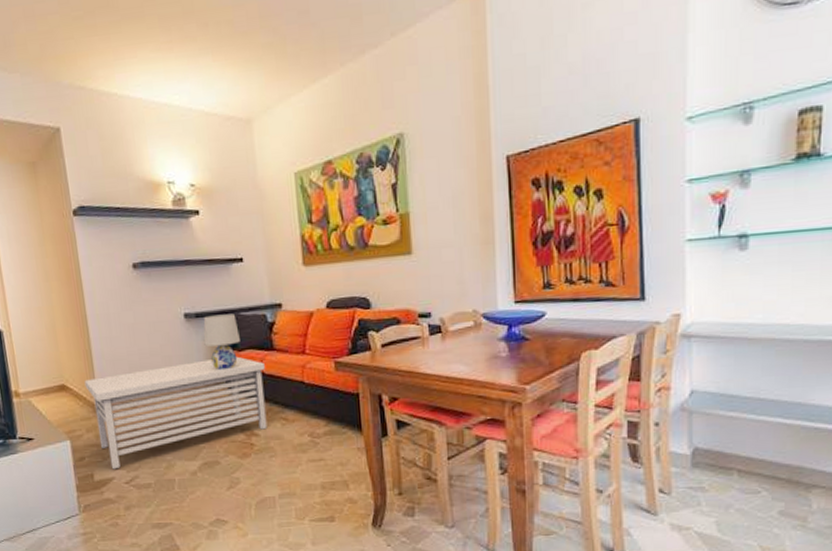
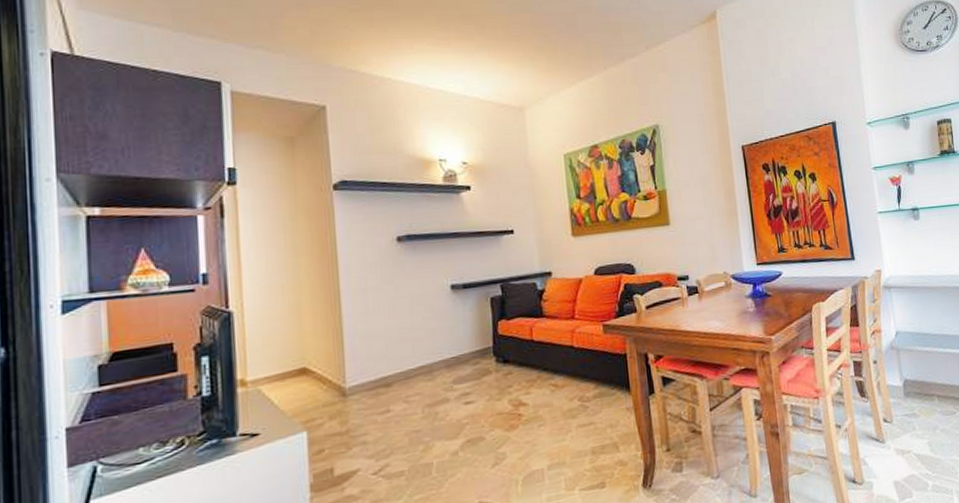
coffee table: present [84,356,268,470] -> none [331,325,536,460]
table lamp: present [203,313,240,369] -> none [470,283,509,340]

